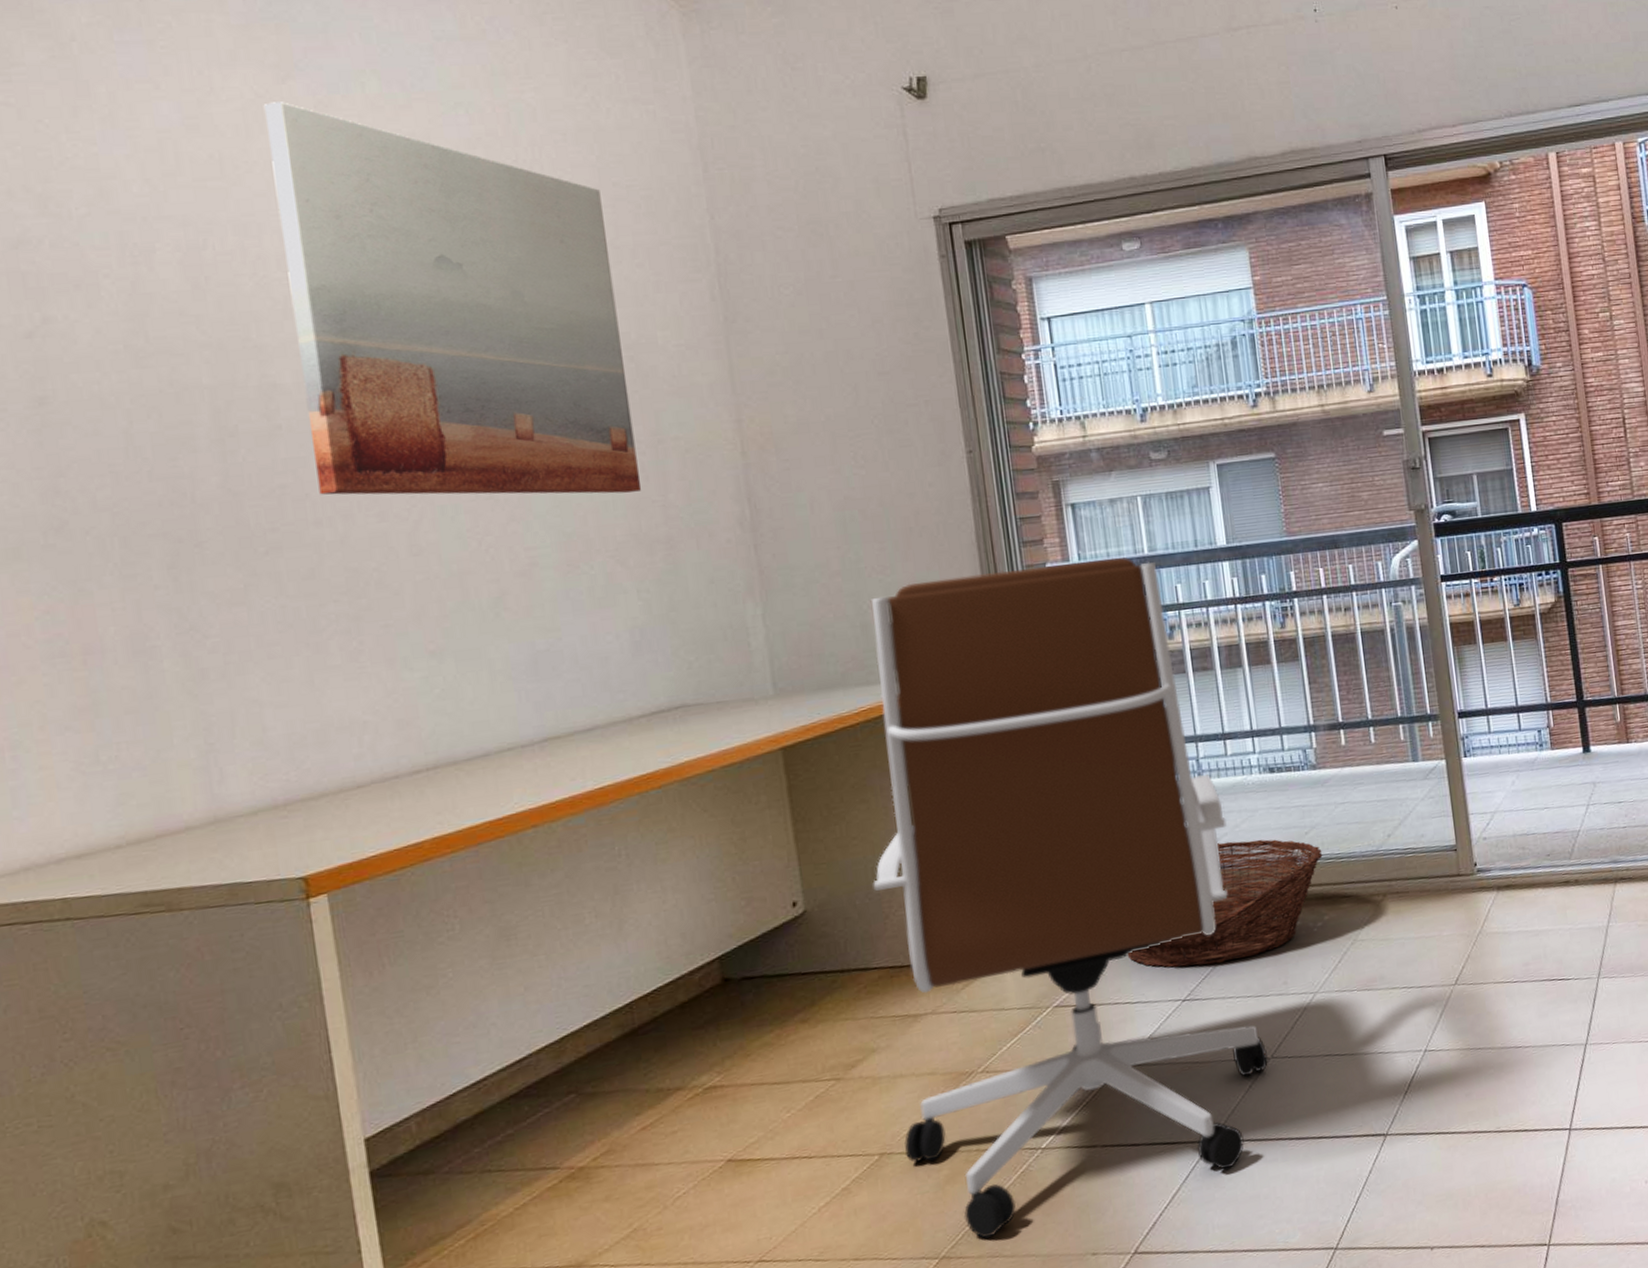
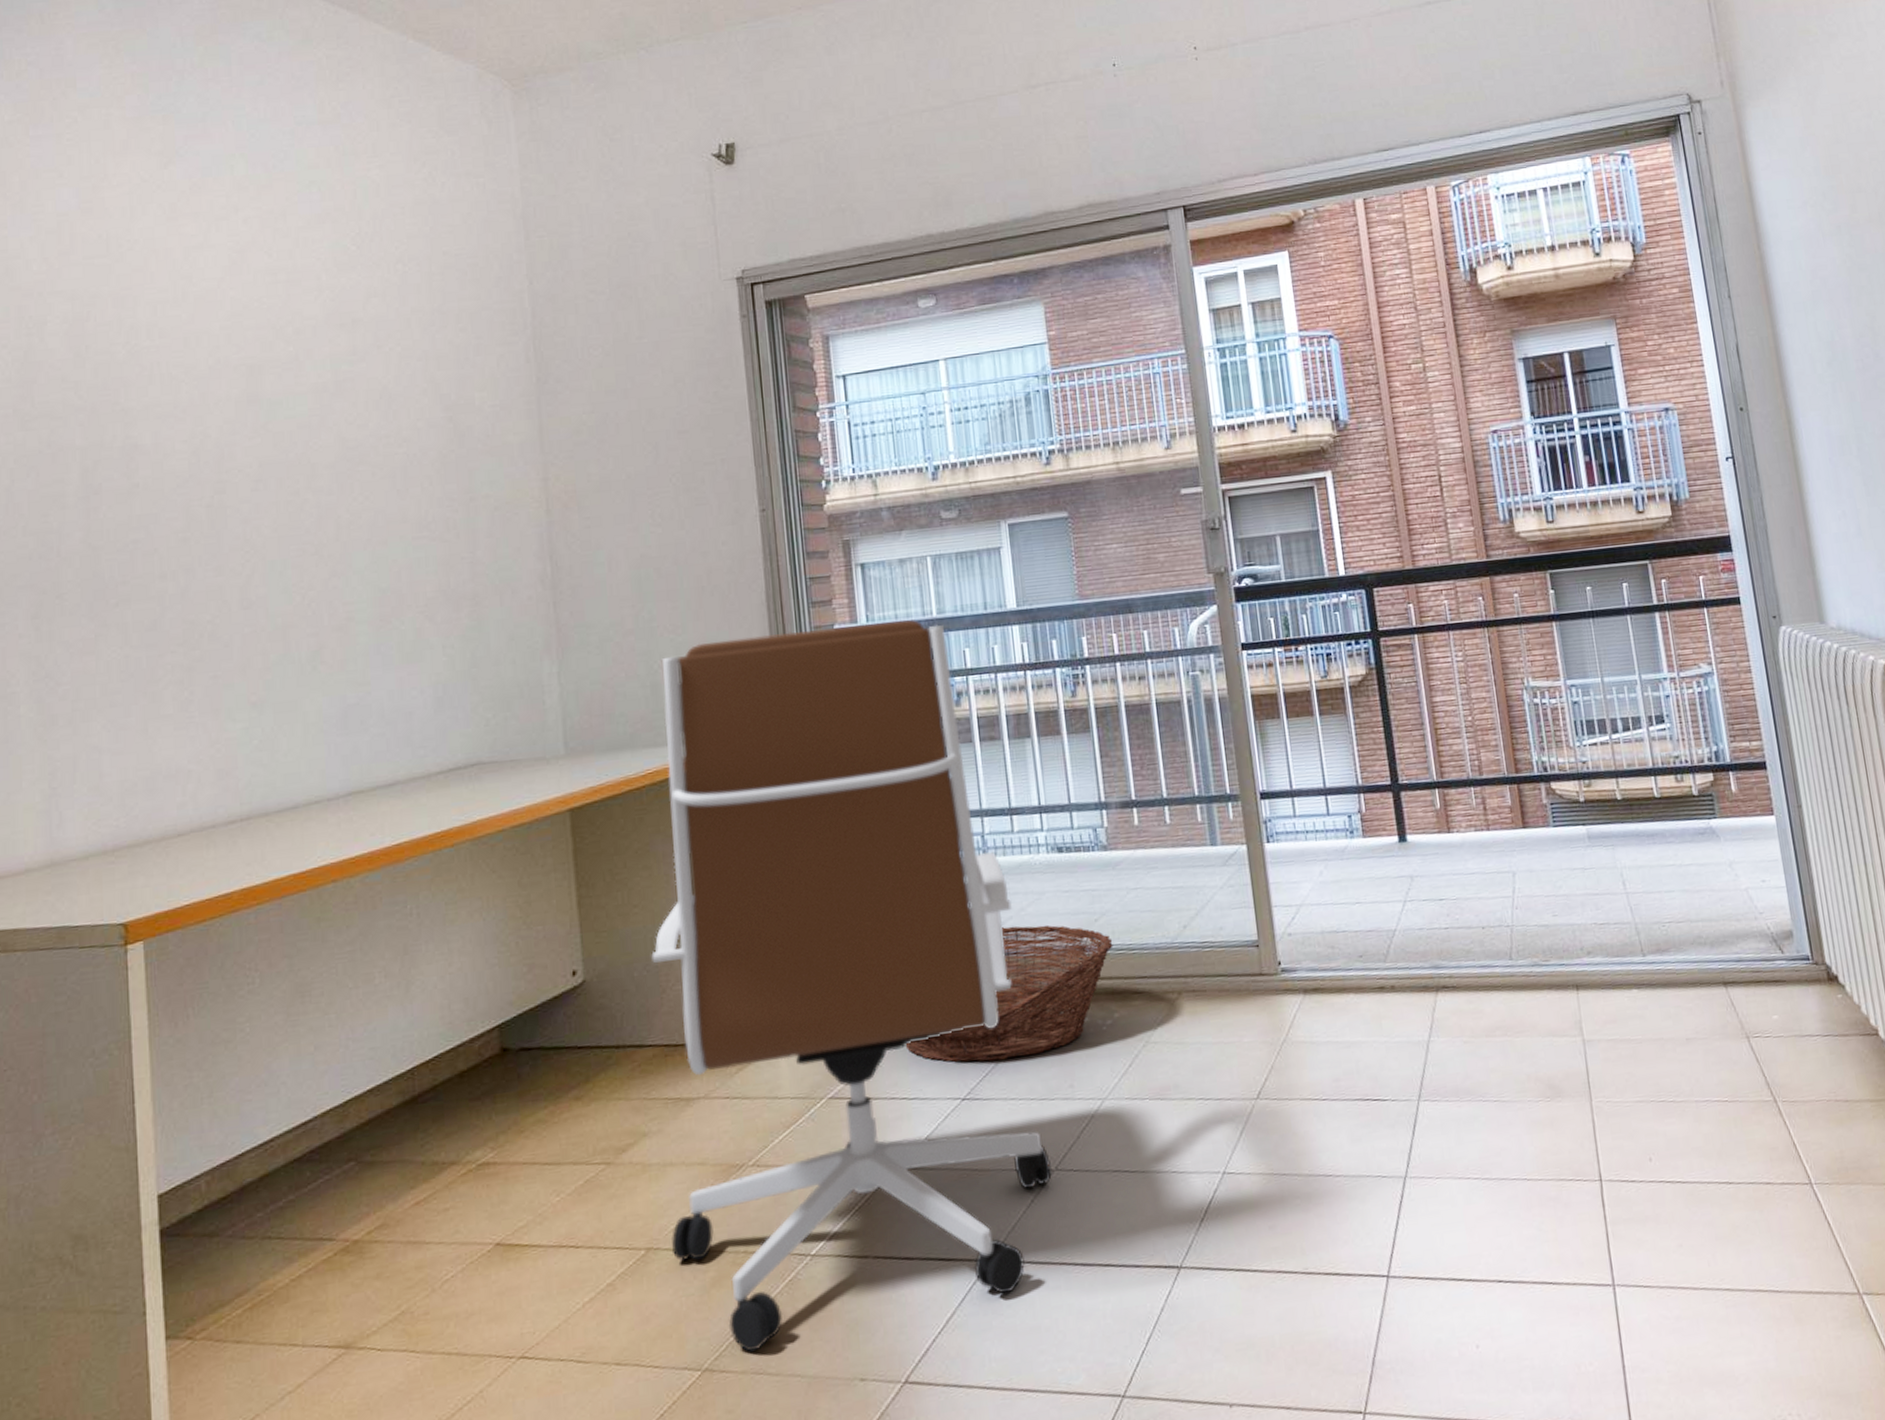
wall art: present [263,102,641,495] -> none [147,185,451,551]

